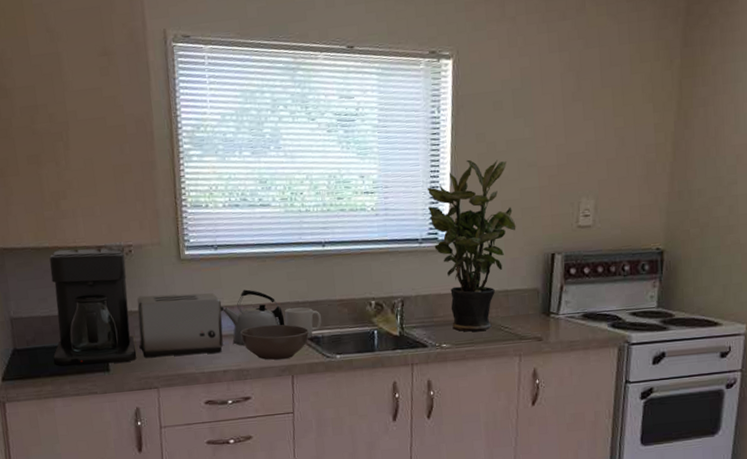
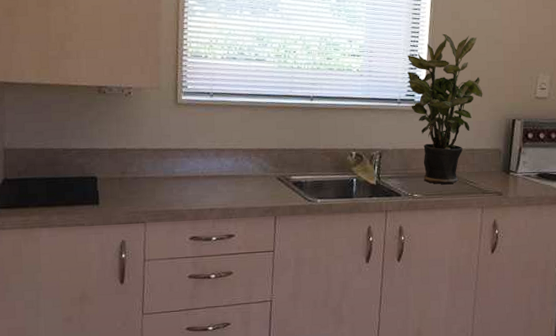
coffee maker: present [49,248,137,367] -> none [43,87,127,198]
toaster: present [136,293,224,358] -> none [130,135,215,194]
kettle: present [223,289,285,347] -> none [214,135,272,187]
bowl: present [240,324,310,360] -> none [229,168,294,201]
mug: present [284,307,322,339] -> none [271,154,306,183]

